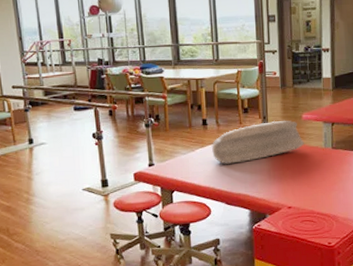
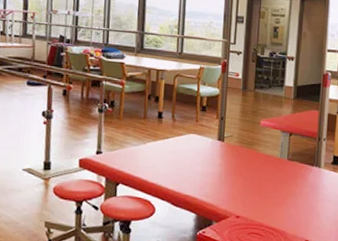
towel: present [212,120,305,165] -> none [164,123,260,163]

